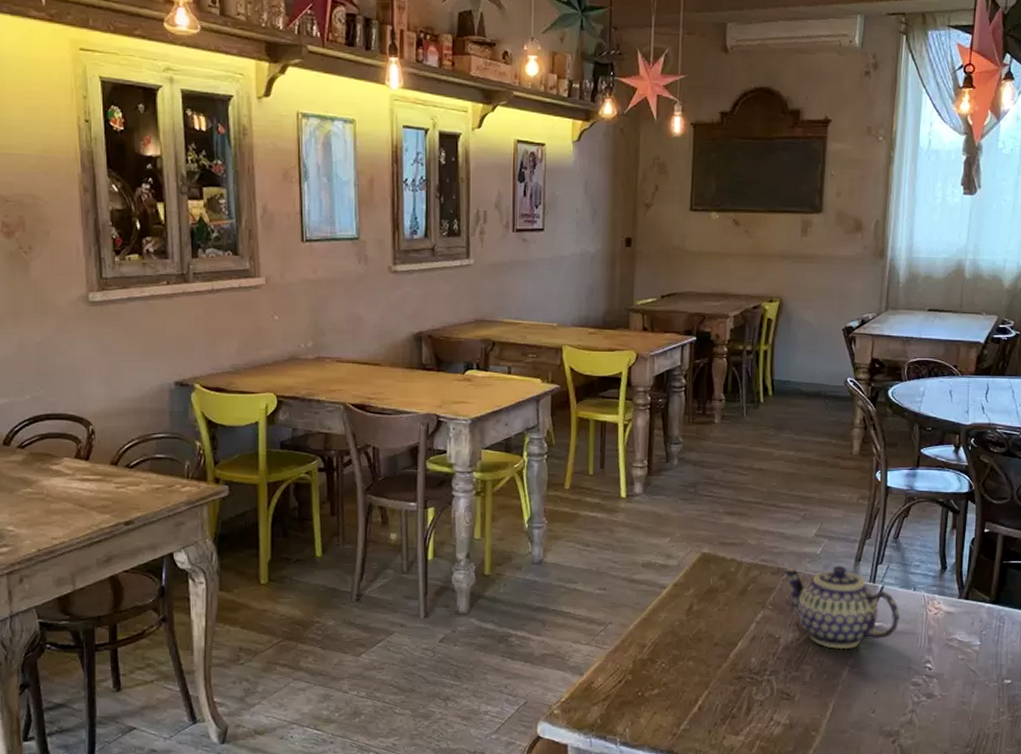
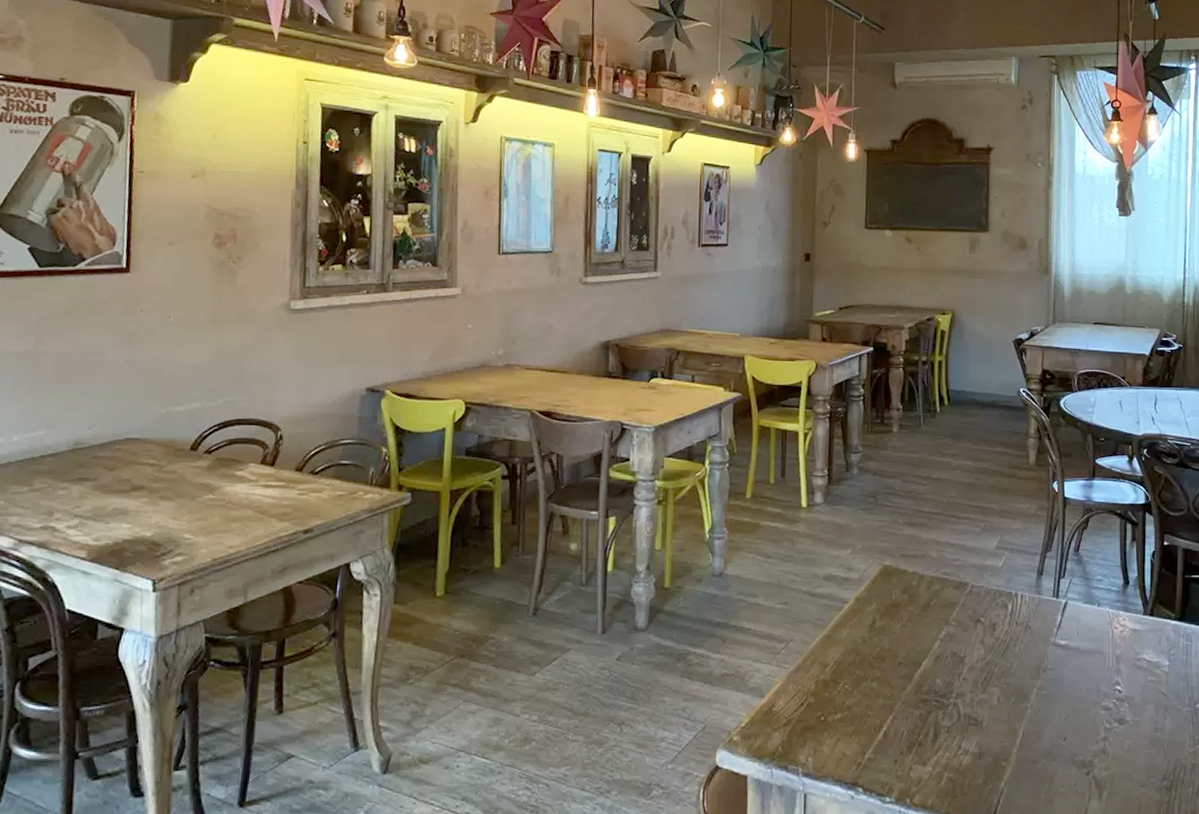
teapot: present [782,565,900,650] -> none [964,579,1085,670]

